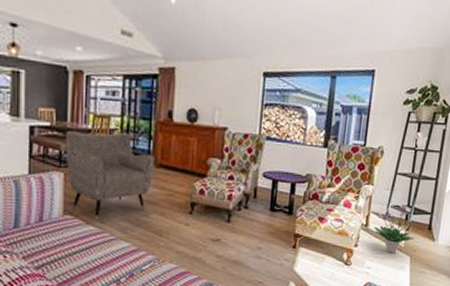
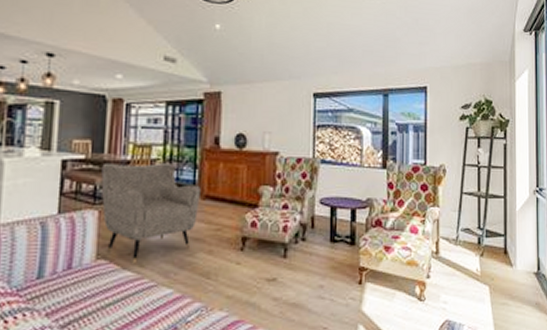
potted plant: present [374,205,415,253] -> none [445,227,491,284]

